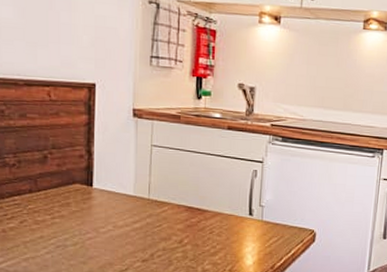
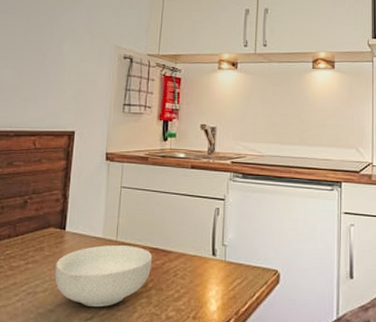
cereal bowl: none [85,203,187,260] -> present [55,245,152,307]

